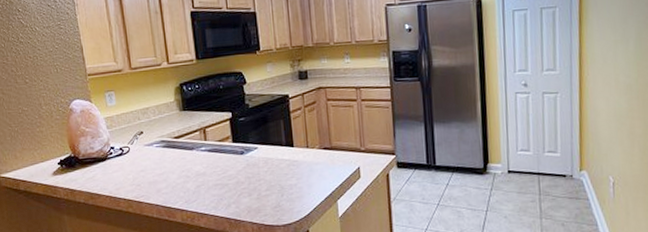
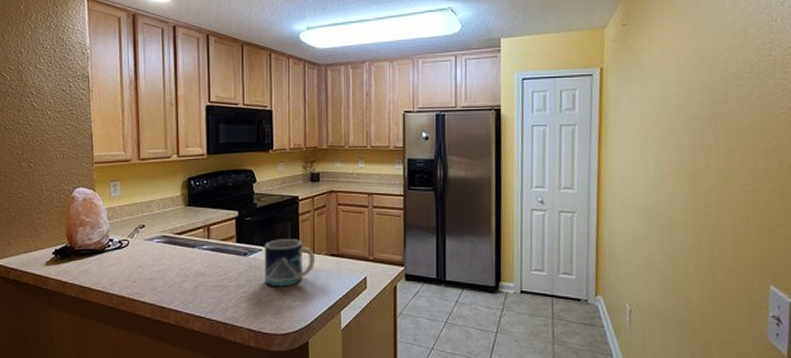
mug: none [259,135,309,182] -> present [264,239,315,287]

